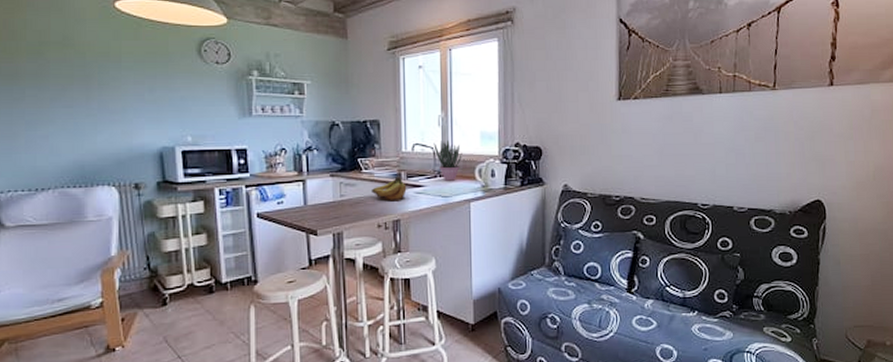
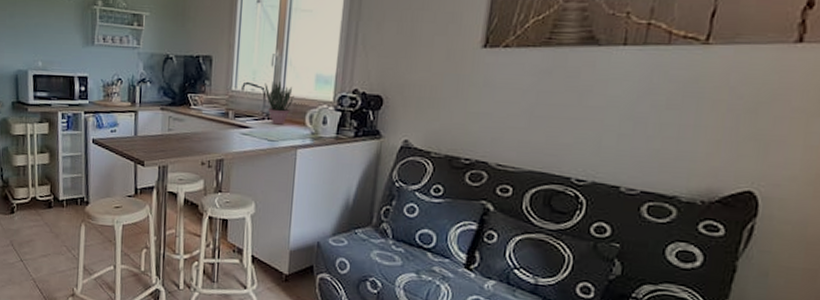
fruit: present [371,177,407,202] -> none [197,115,233,141]

